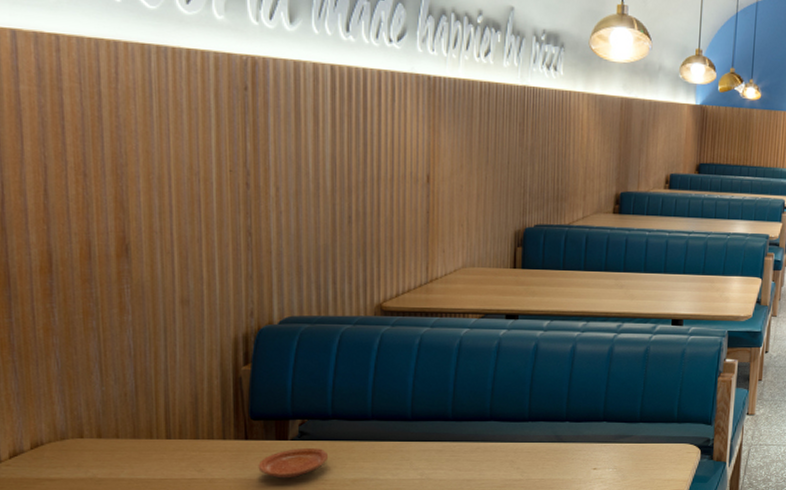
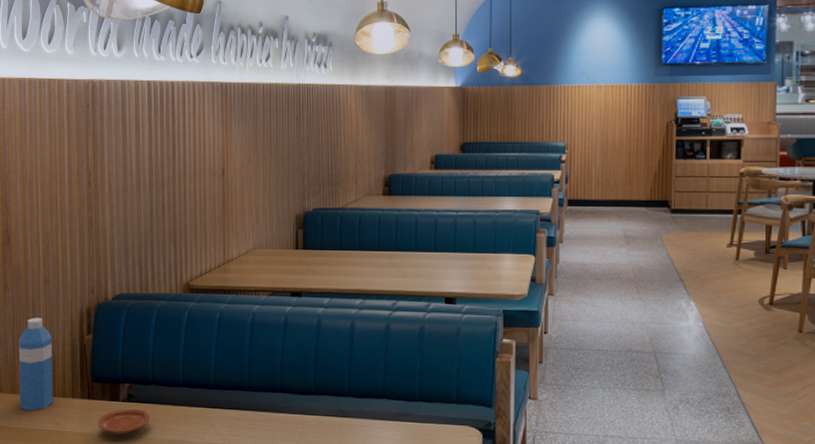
water bottle: none [143,346,195,458] -> present [18,317,53,412]

